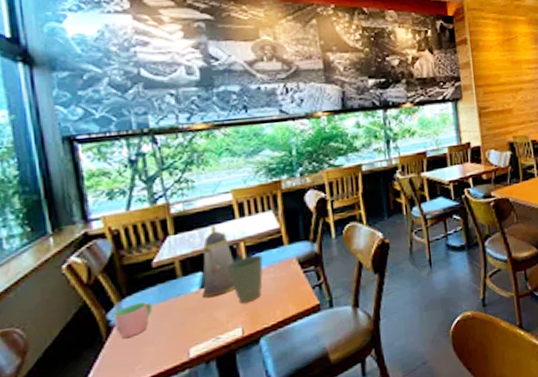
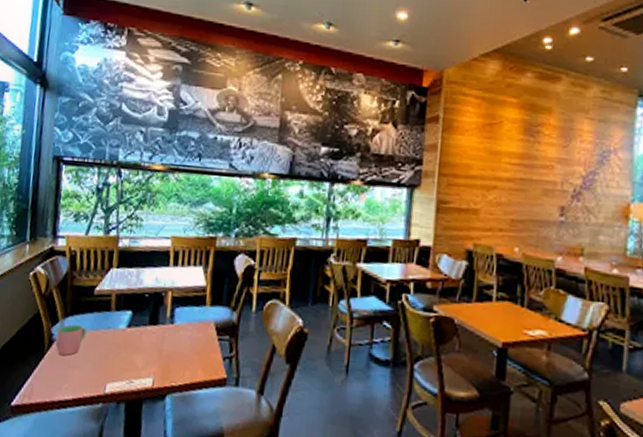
coffee pot: present [202,225,235,299] -> none [127,268,160,340]
cup: present [226,254,263,304] -> none [152,307,185,356]

